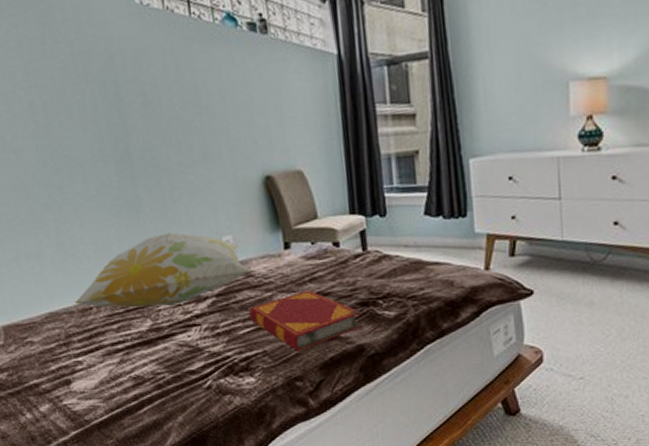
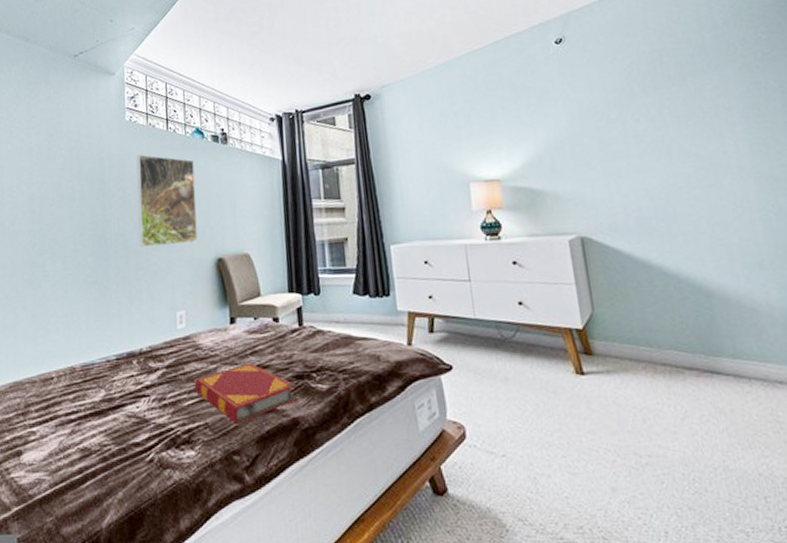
decorative pillow: present [74,233,251,308] -> none [38,307,200,378]
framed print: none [154,48,240,164] -> present [136,154,198,247]

